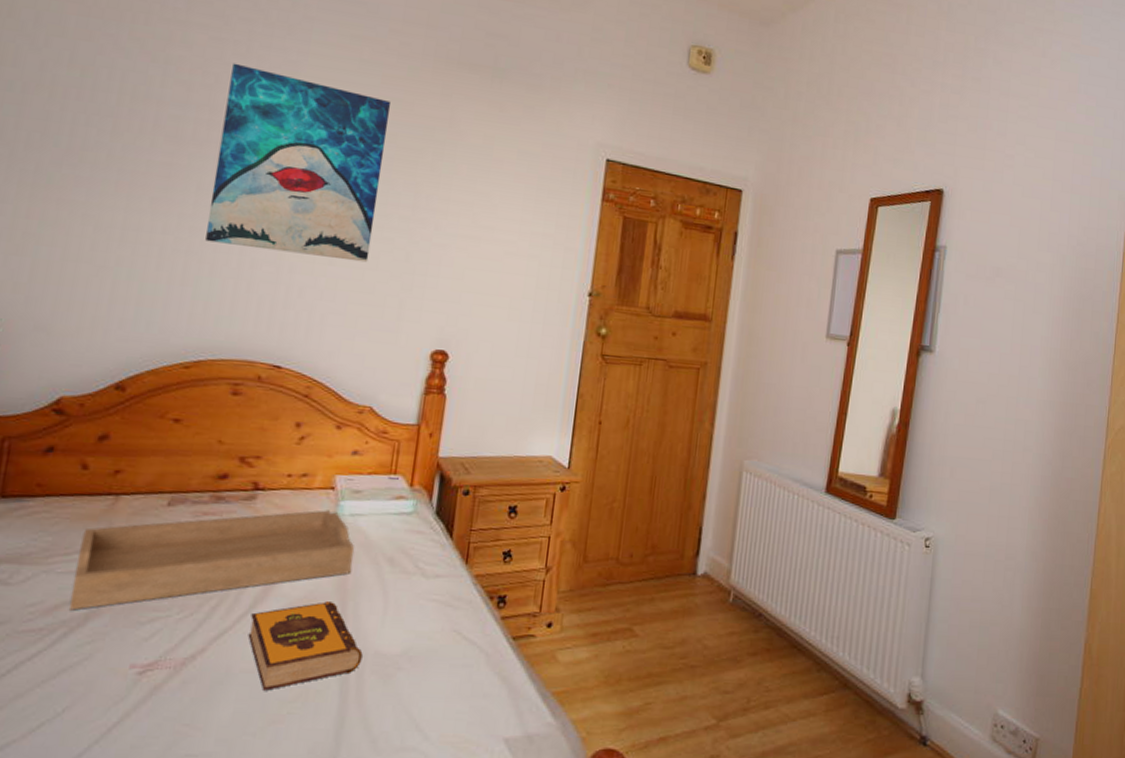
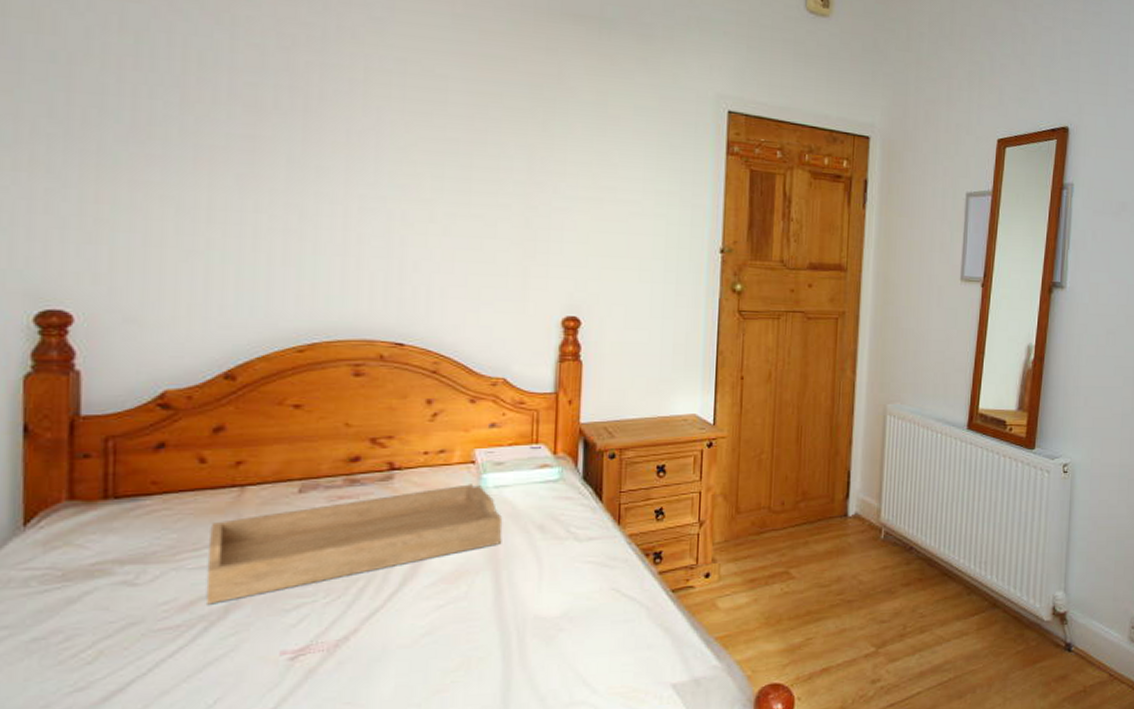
wall art: present [205,63,391,263] -> none [303,22,493,231]
hardback book: present [248,600,363,691] -> none [401,571,522,663]

